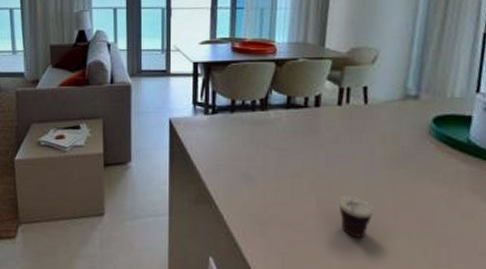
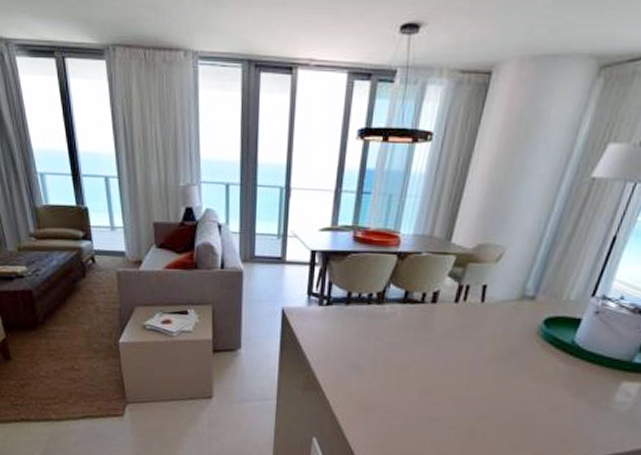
cup: present [338,194,374,238] -> none [439,386,472,425]

